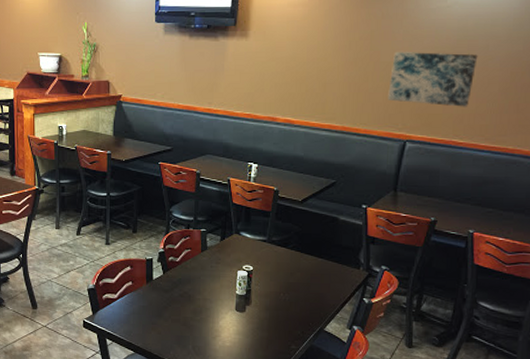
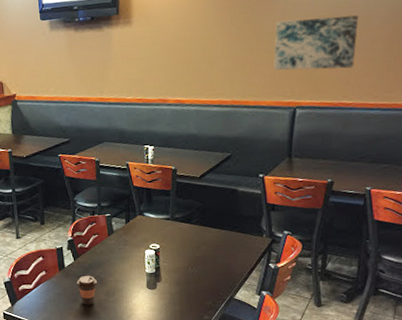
coffee cup: none [163,291,185,322] -> present [76,276,97,306]

